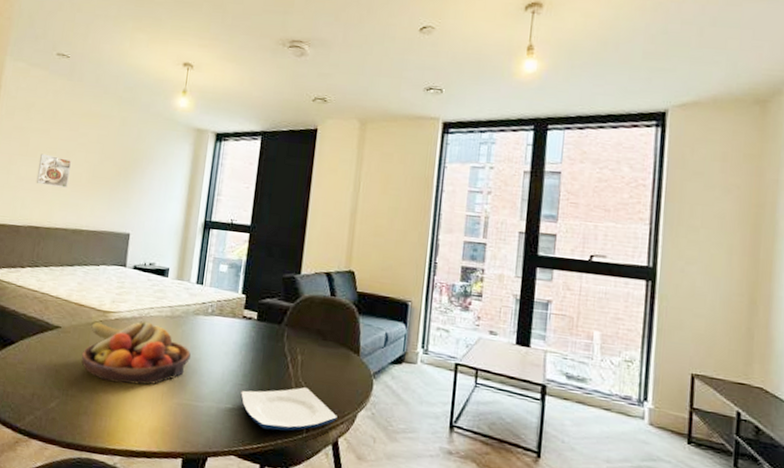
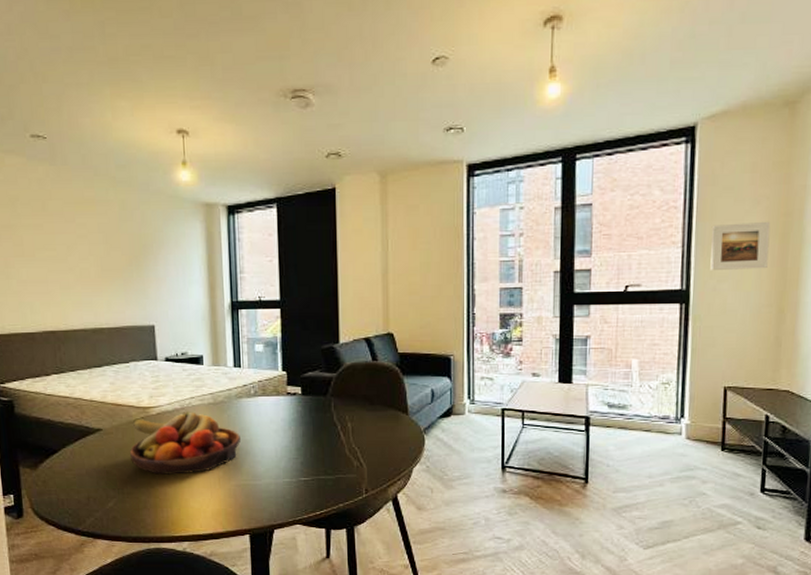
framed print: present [36,153,71,188] -> none [38,251,77,286]
plate: present [241,387,337,431] -> none [297,452,394,496]
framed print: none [678,207,742,257] -> present [710,221,771,270]

